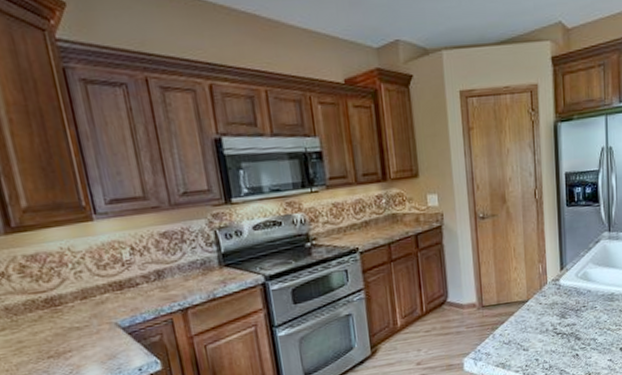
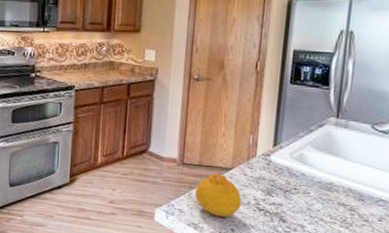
fruit: none [498,308,541,351] -> present [195,174,242,217]

